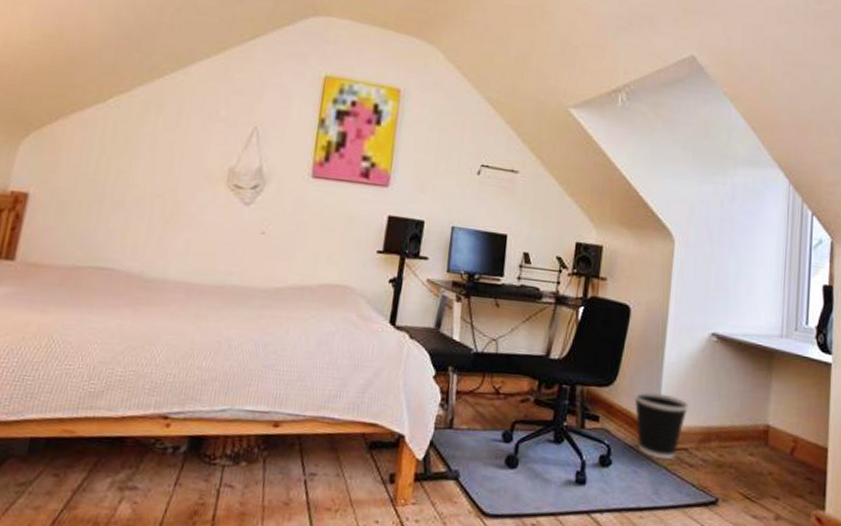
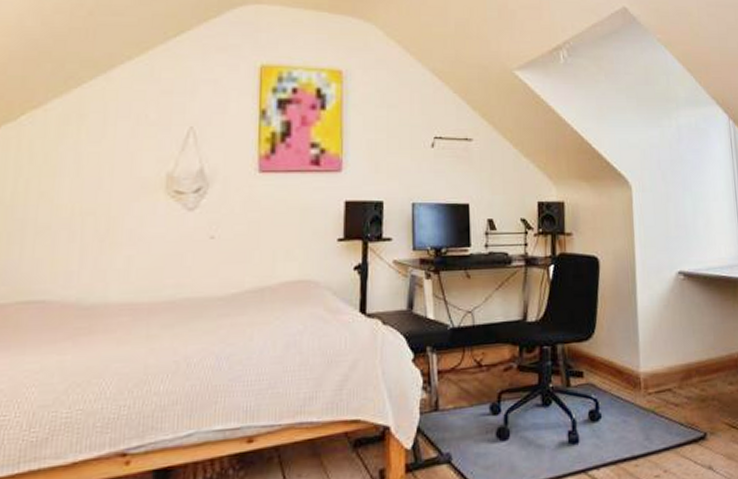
wastebasket: present [633,391,689,460] -> none [613,337,667,405]

